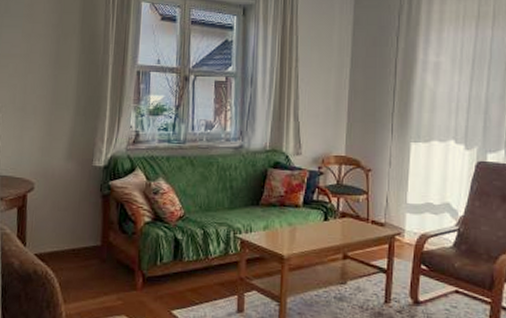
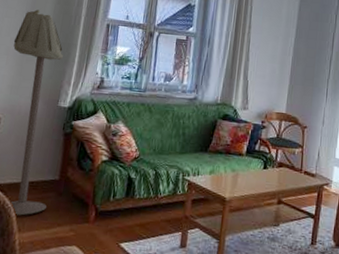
floor lamp: none [39,62,94,286] -> present [9,9,64,216]

